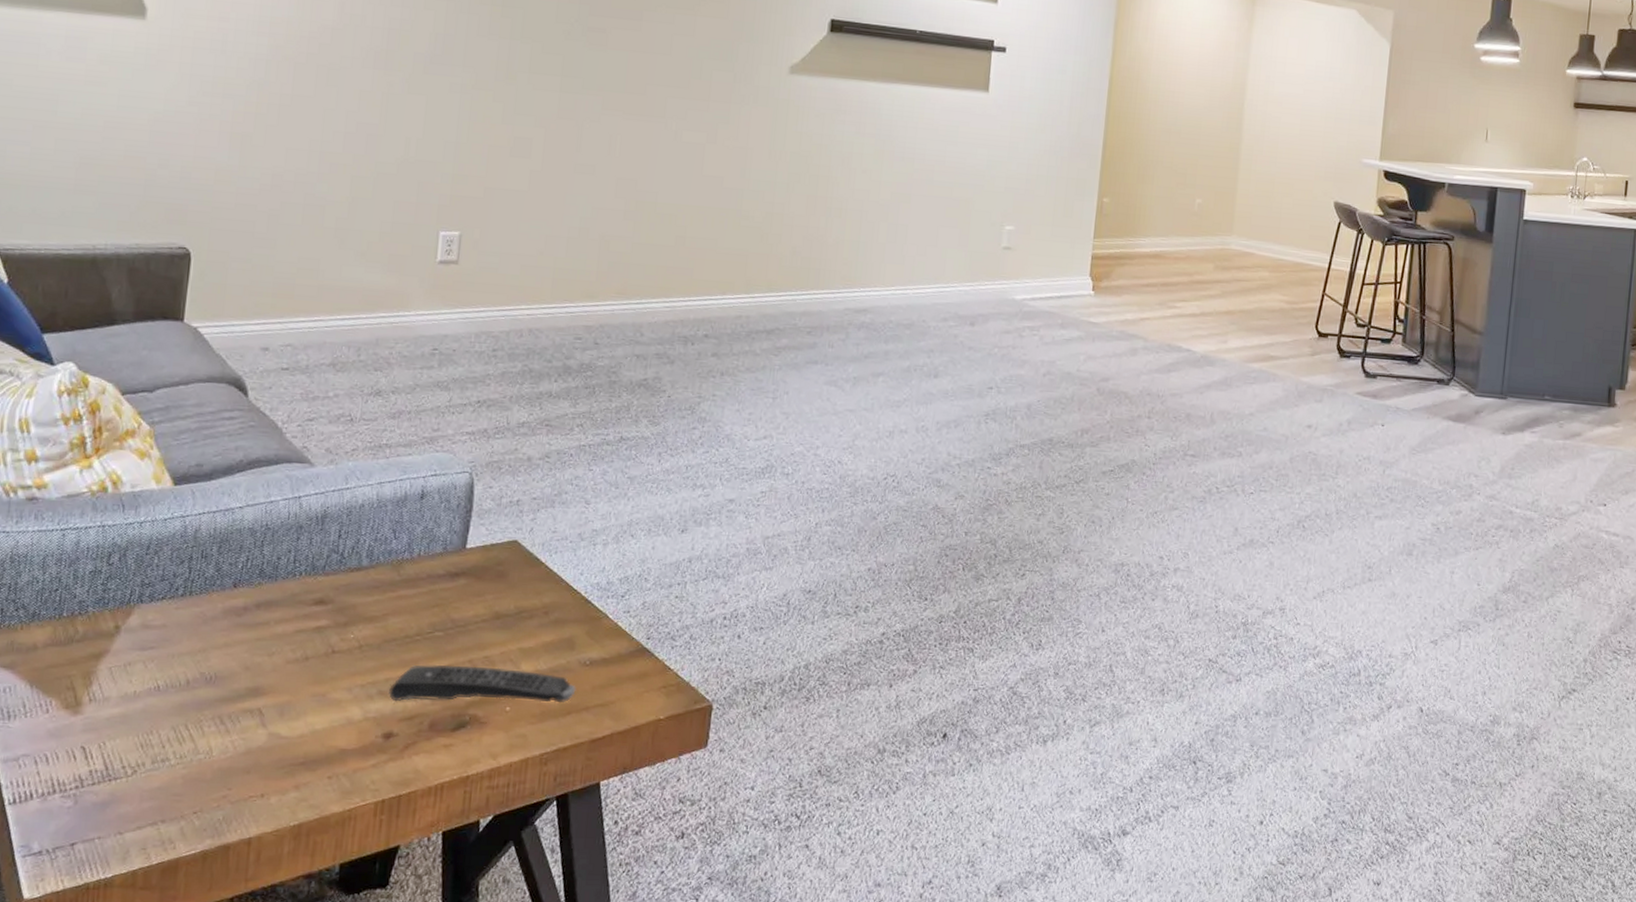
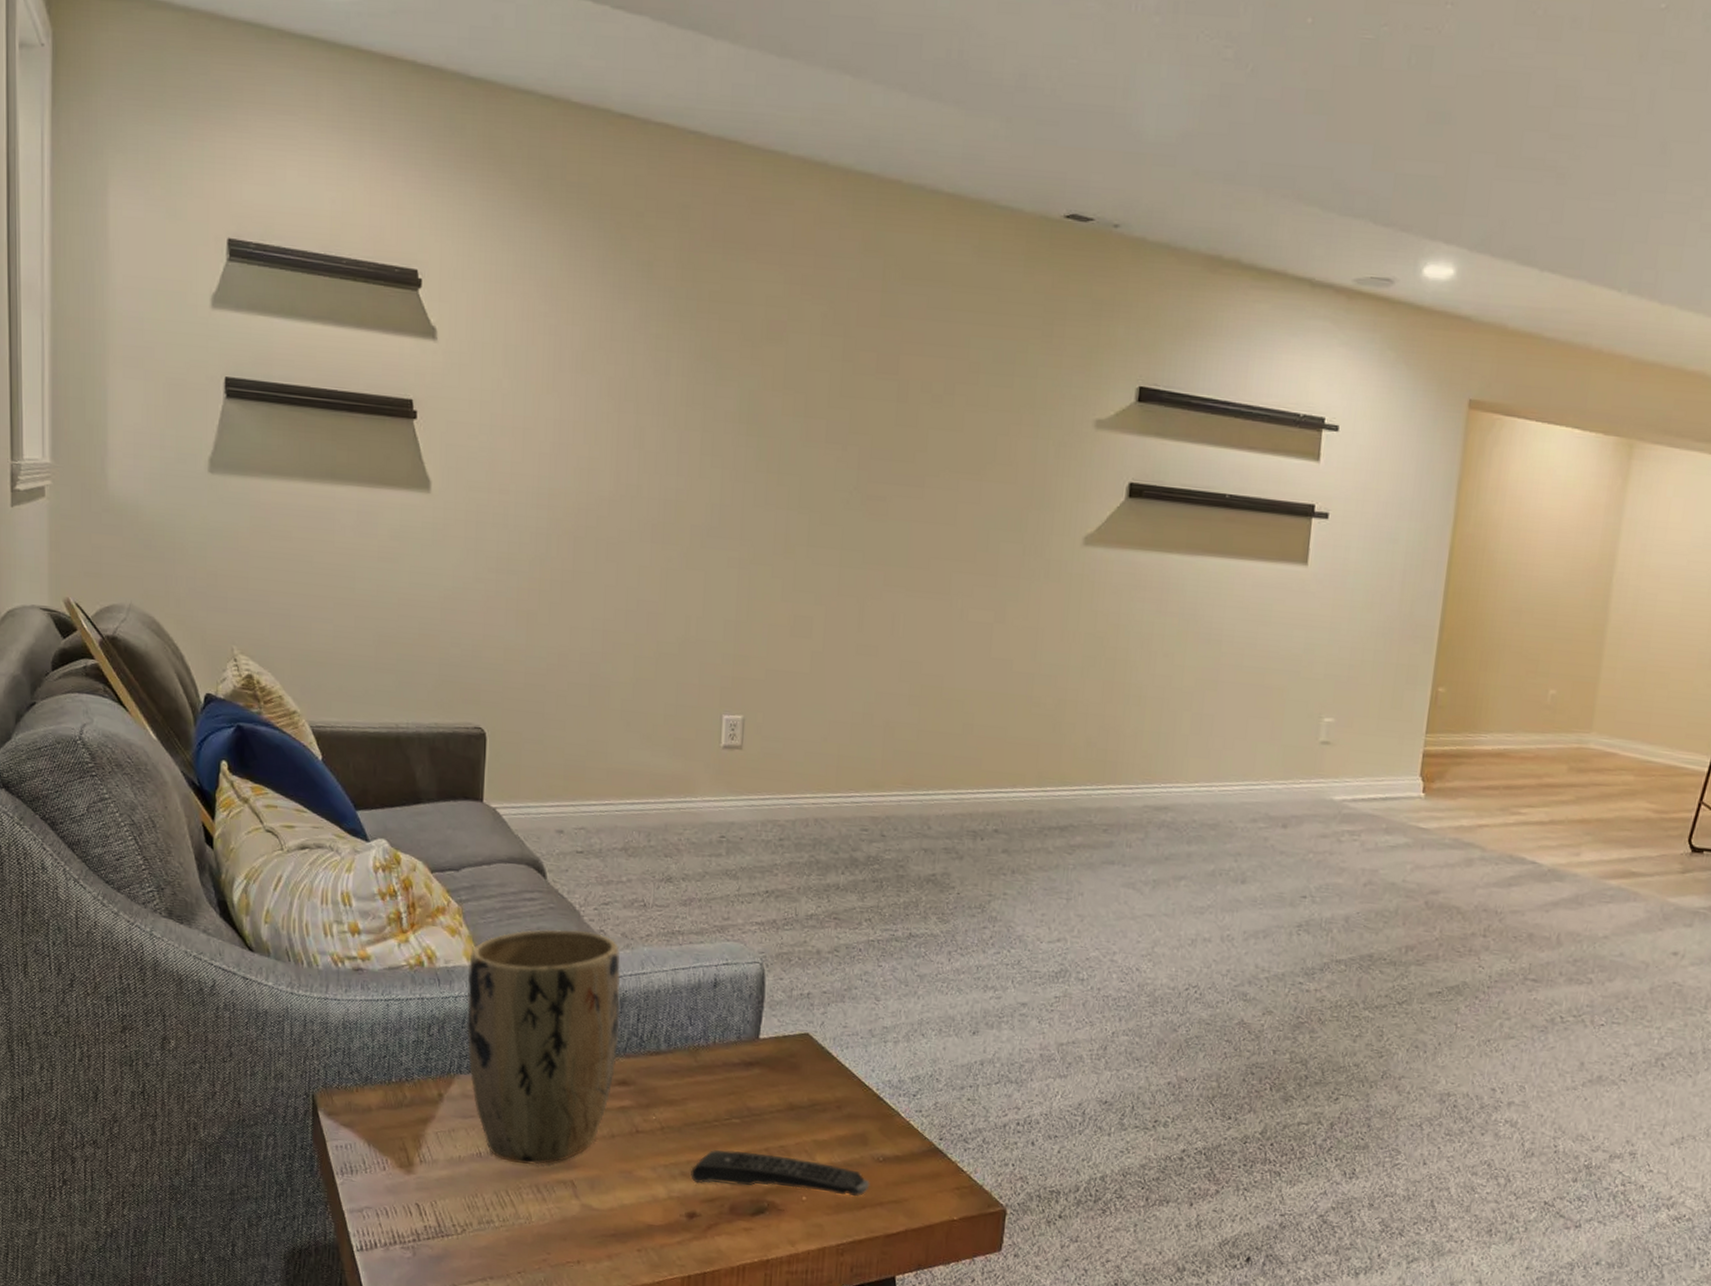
plant pot: none [151,447,323,696] -> present [467,929,621,1165]

